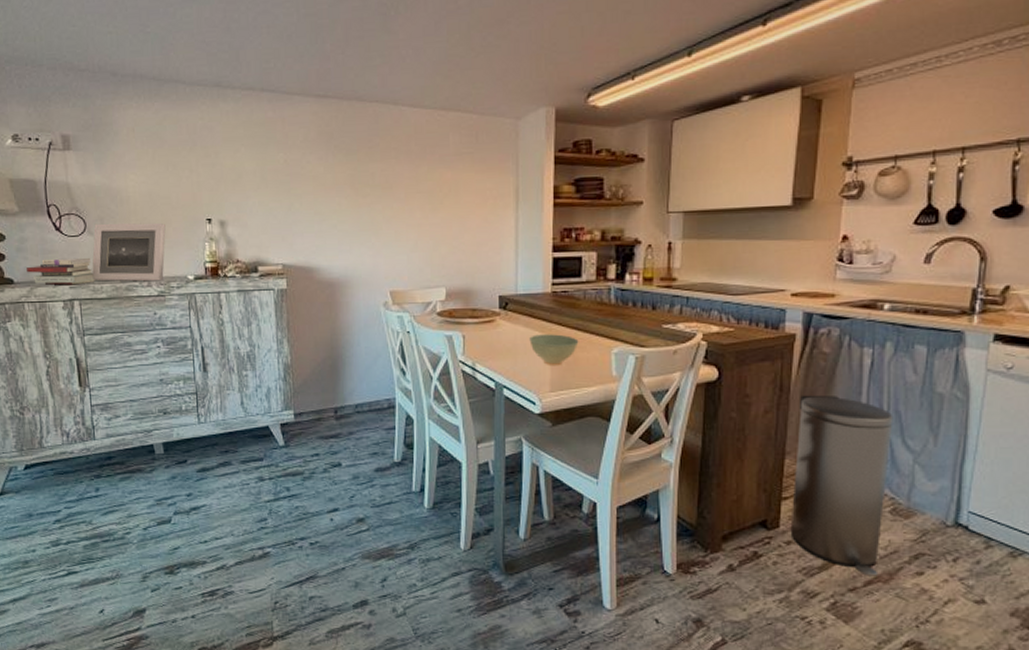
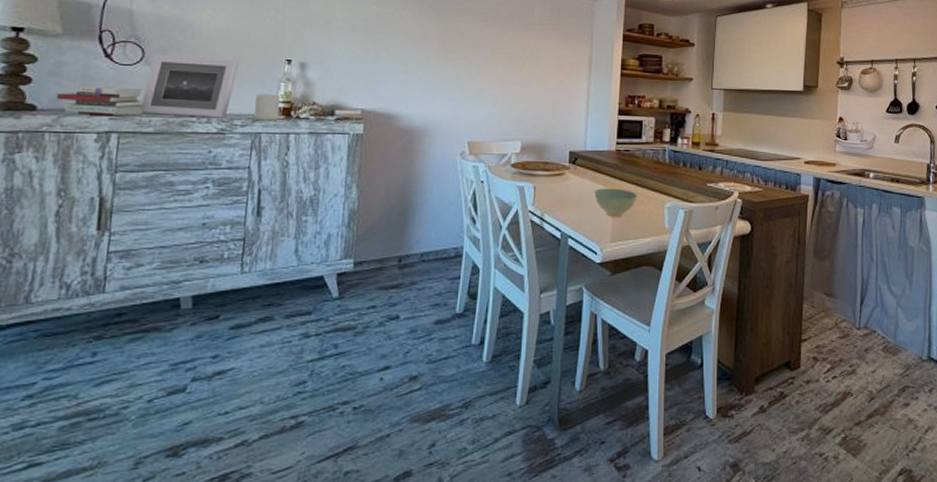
candle: none [180,254,214,283] -> present [246,94,285,122]
pedal bin: present [790,395,894,576] -> none [809,247,881,410]

